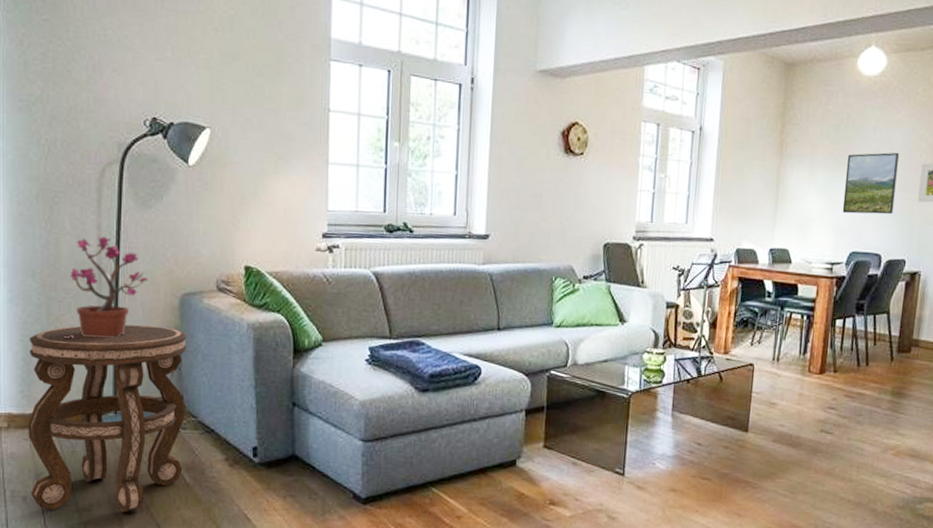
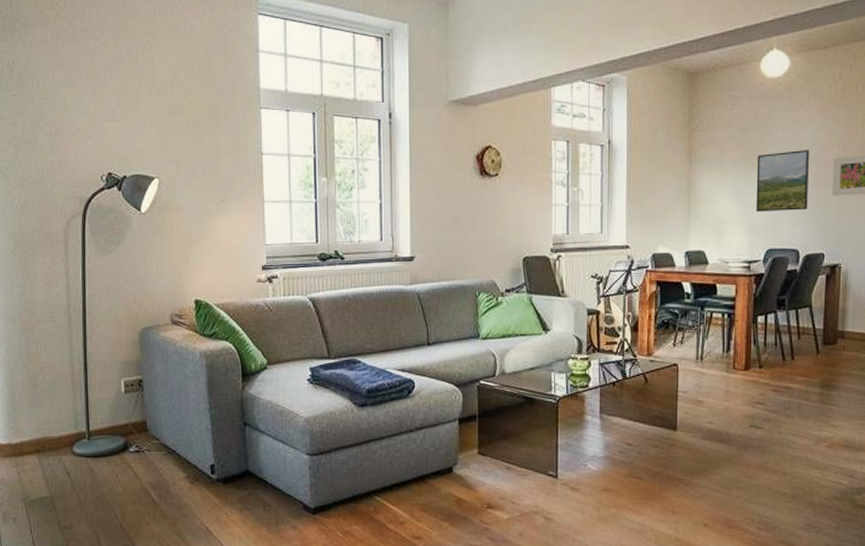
side table: present [28,324,187,513] -> none [13,358,150,529]
potted plant: present [63,236,148,339] -> none [41,282,111,375]

